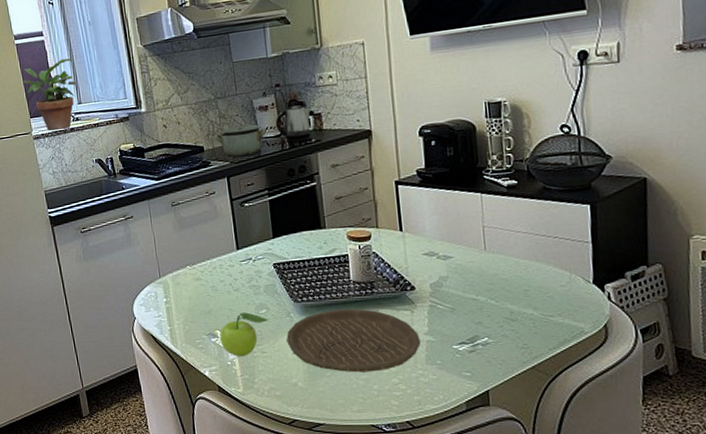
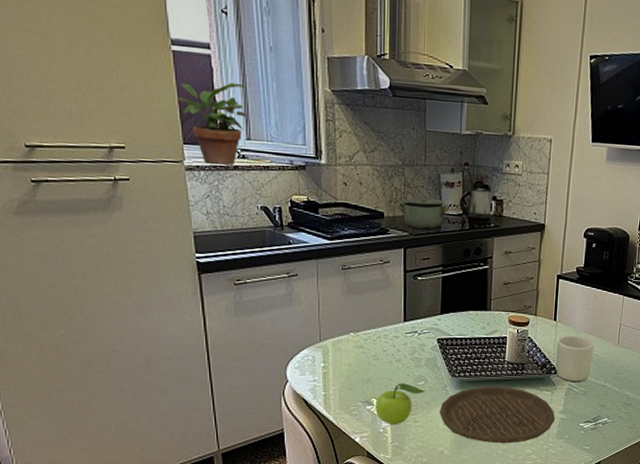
mug: none [408,244,456,298] -> present [555,335,595,381]

